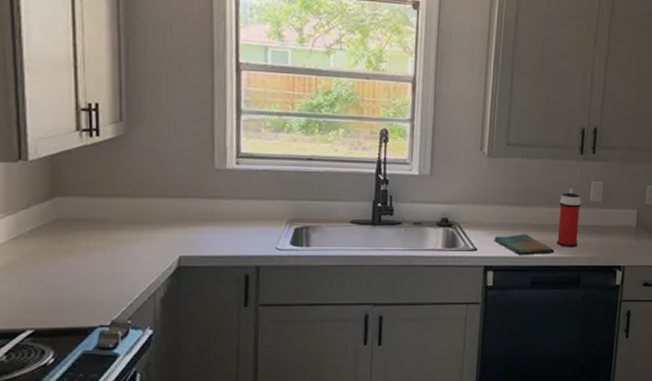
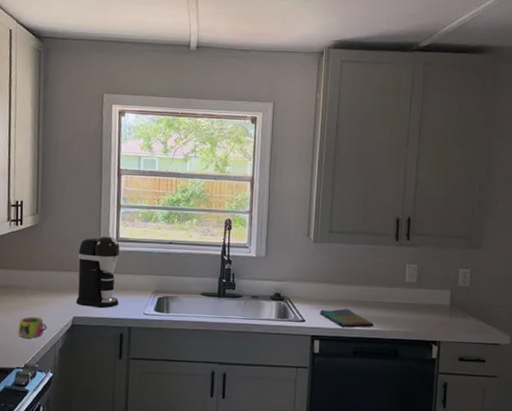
mug: none [100,258,142,287] -> present [18,316,47,338]
coffee maker: none [182,150,242,244] -> present [76,236,120,309]
spray can: present [557,188,582,247] -> none [376,270,398,323]

